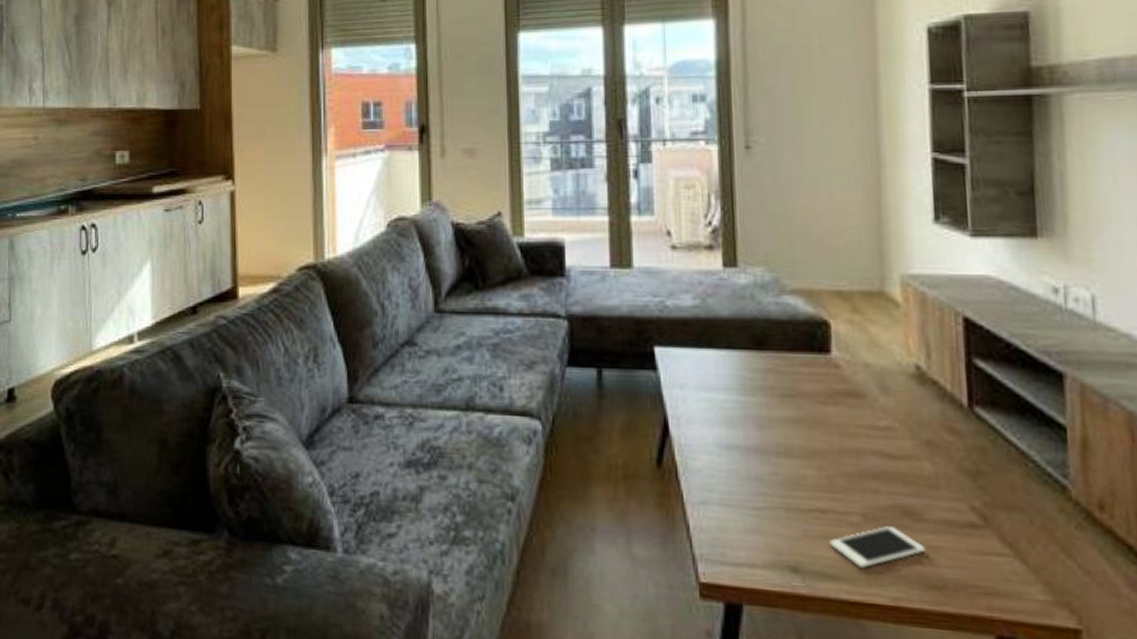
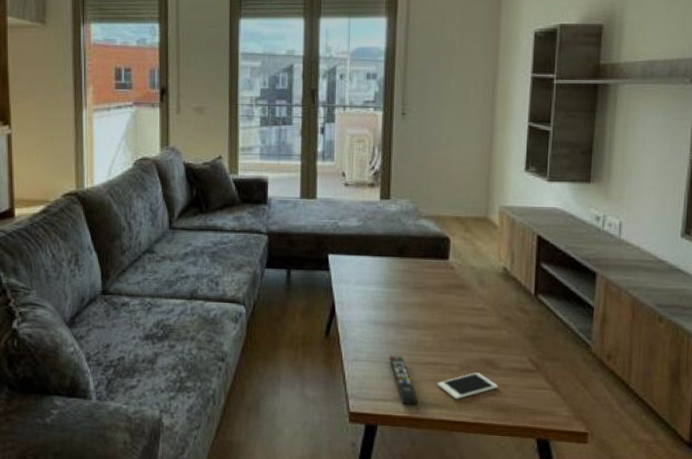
remote control: none [754,497,801,575] -> present [389,355,417,405]

